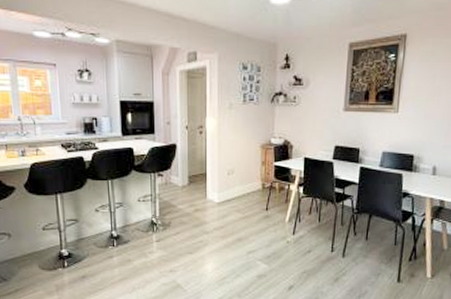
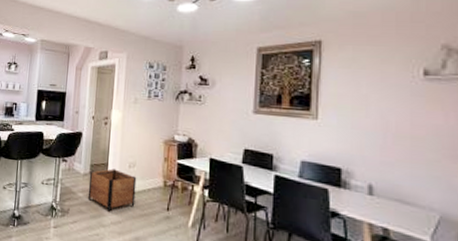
planter: none [188,178,236,219] -> present [87,169,137,212]

